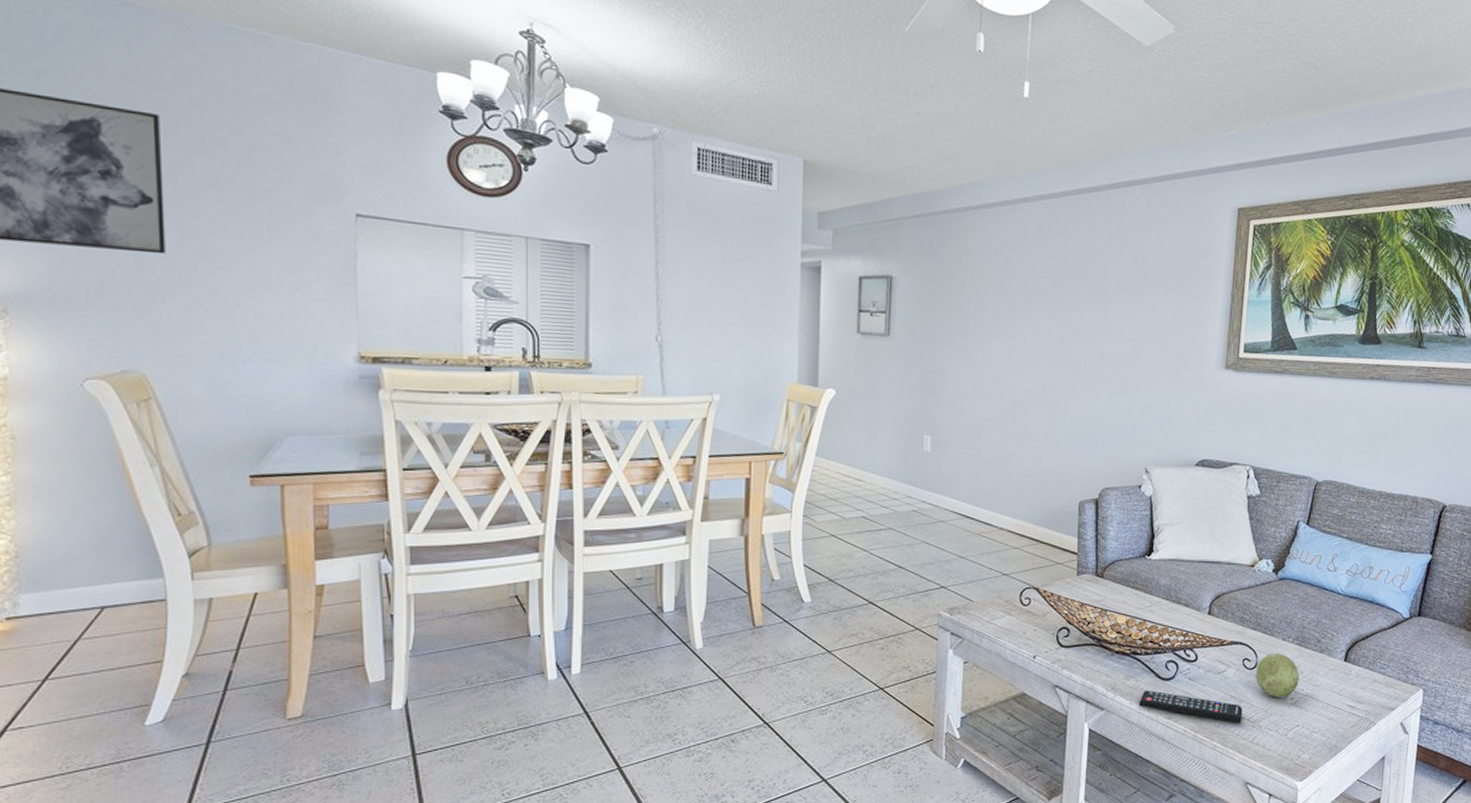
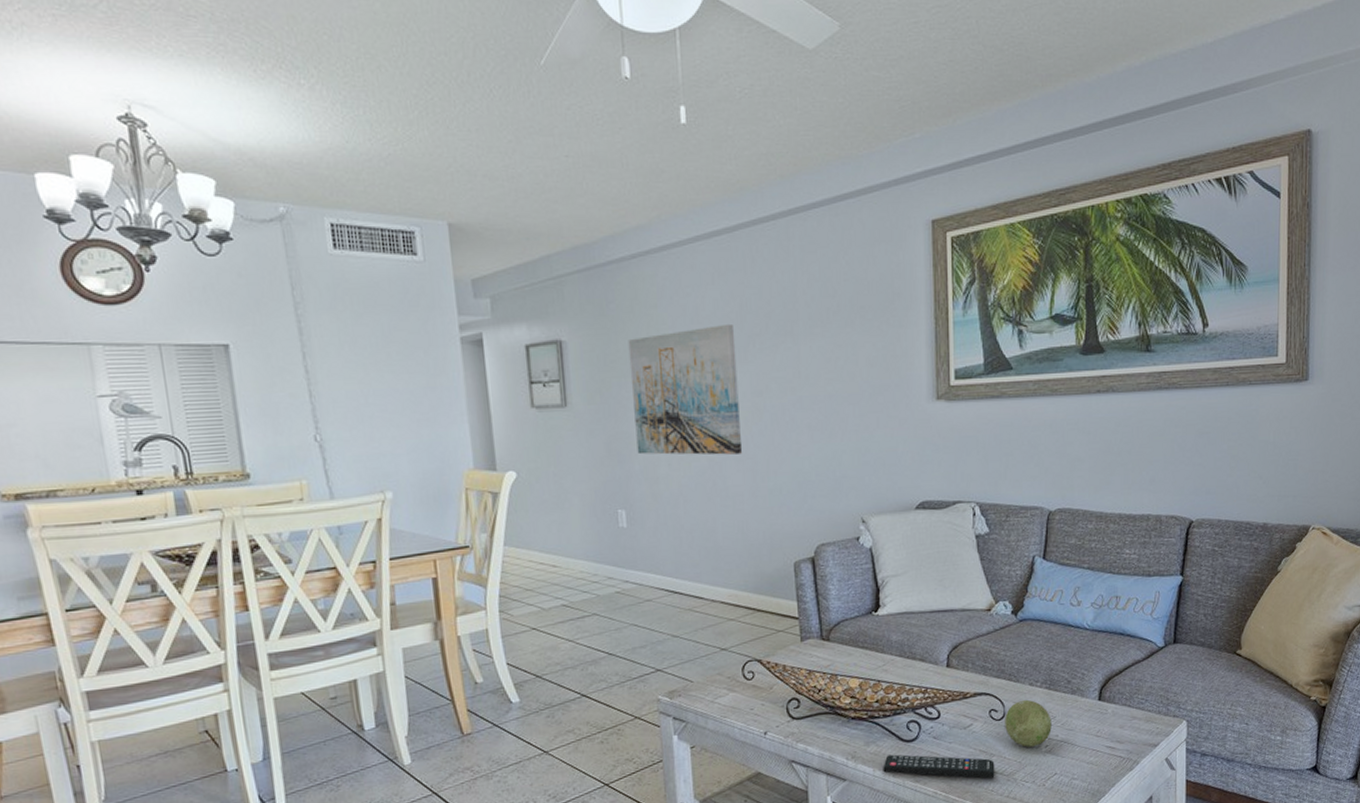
wall art: none [948,278,1050,397] -> present [628,323,743,455]

